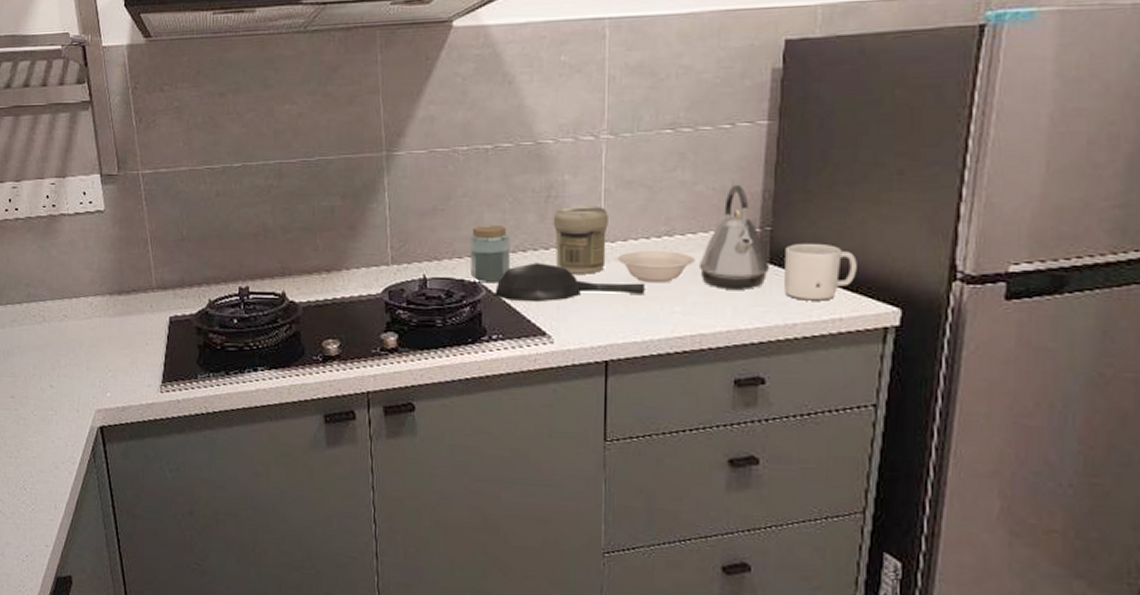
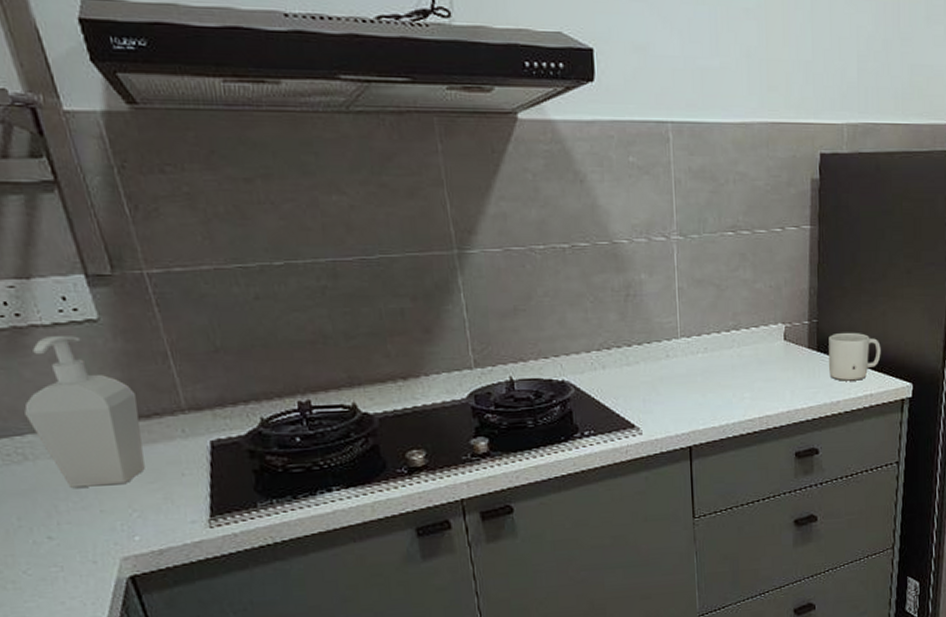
soap bottle: none [49,223,123,348] -> present [24,336,145,488]
peanut butter: present [469,224,510,283] -> none [554,323,596,382]
wok: present [495,263,645,303] -> none [583,359,719,397]
jar: present [553,205,608,274] -> none [633,303,684,368]
bowl: present [617,251,695,283] -> none [694,344,759,373]
kettle: present [698,185,770,290] -> none [762,283,818,375]

